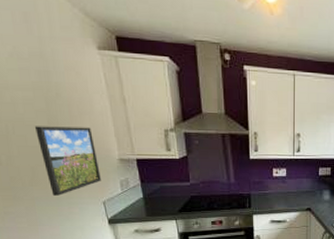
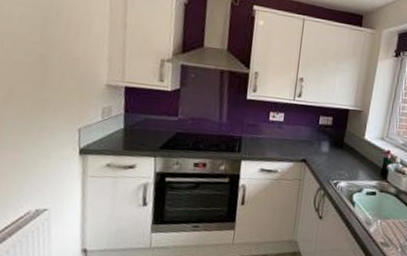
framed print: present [34,126,101,196] -> none [24,42,85,117]

